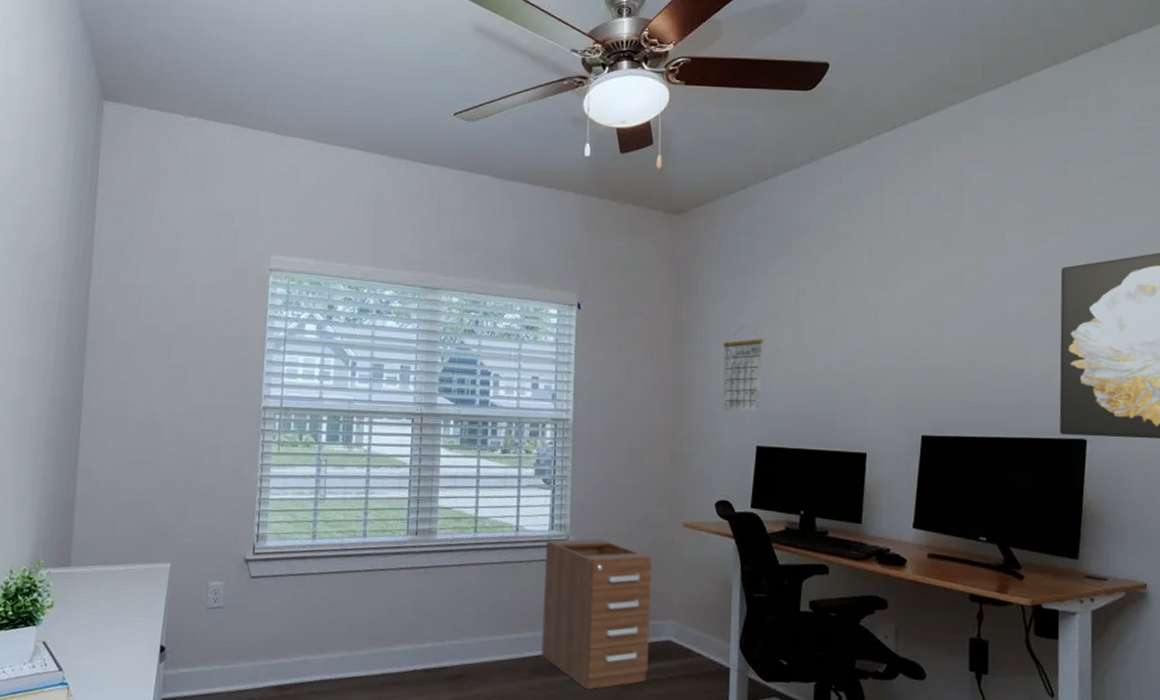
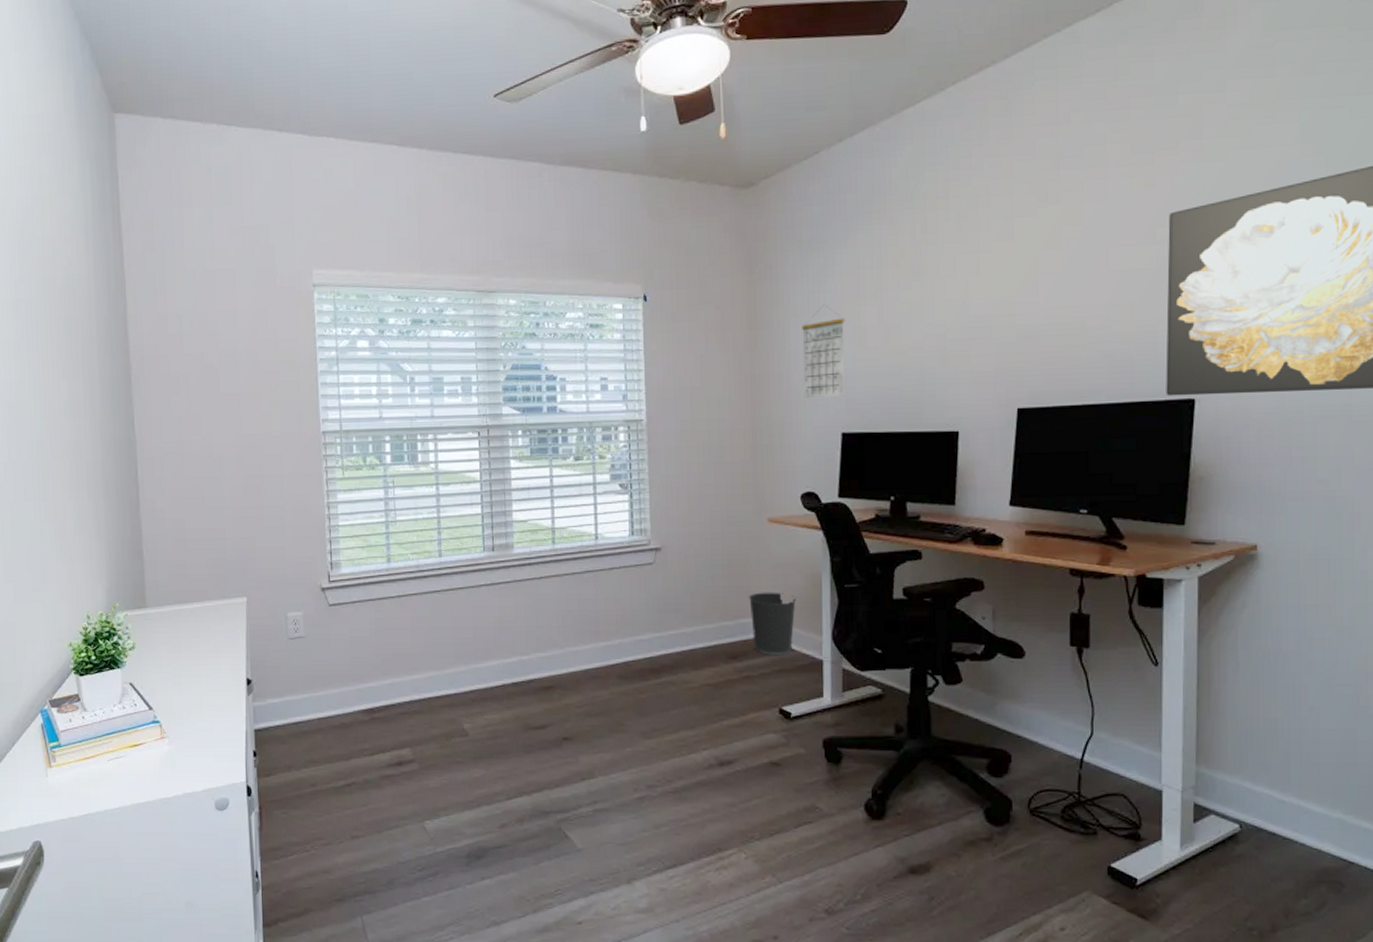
filing cabinet: present [541,538,651,690] -> none [627,541,740,692]
wastebasket: none [661,595,706,660] -> present [749,592,796,655]

